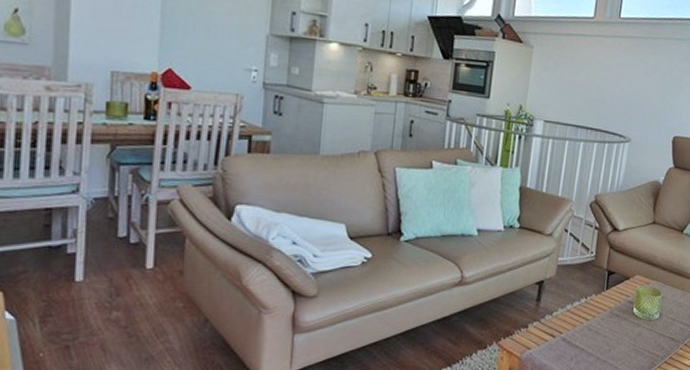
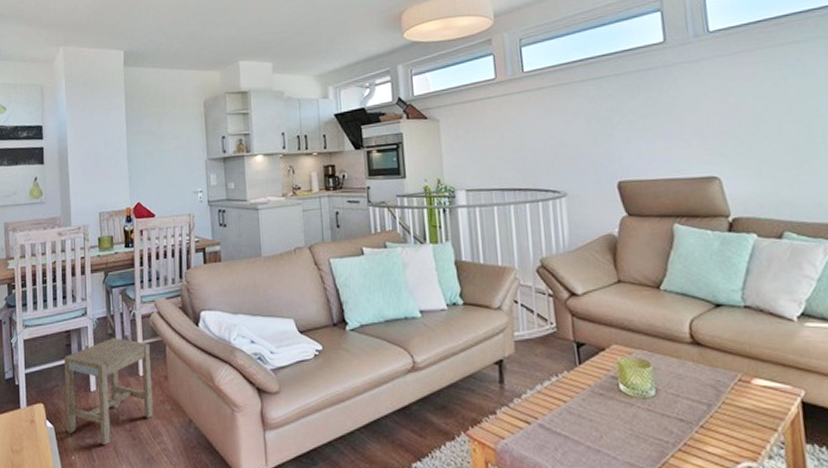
stool: none [35,223,164,343] -> present [64,338,154,446]

